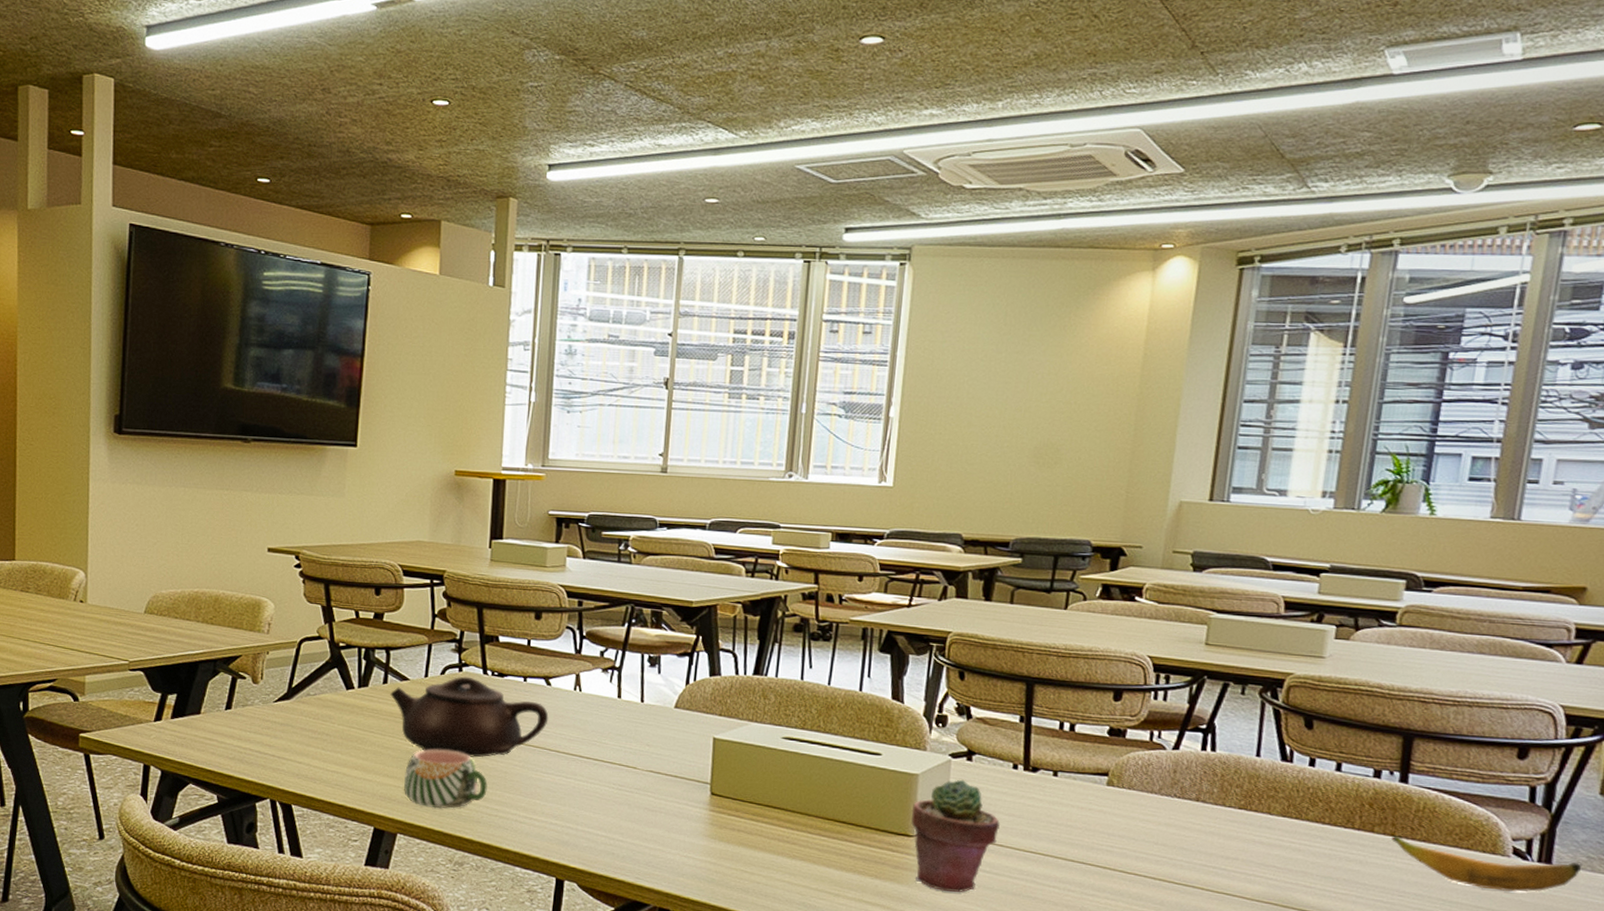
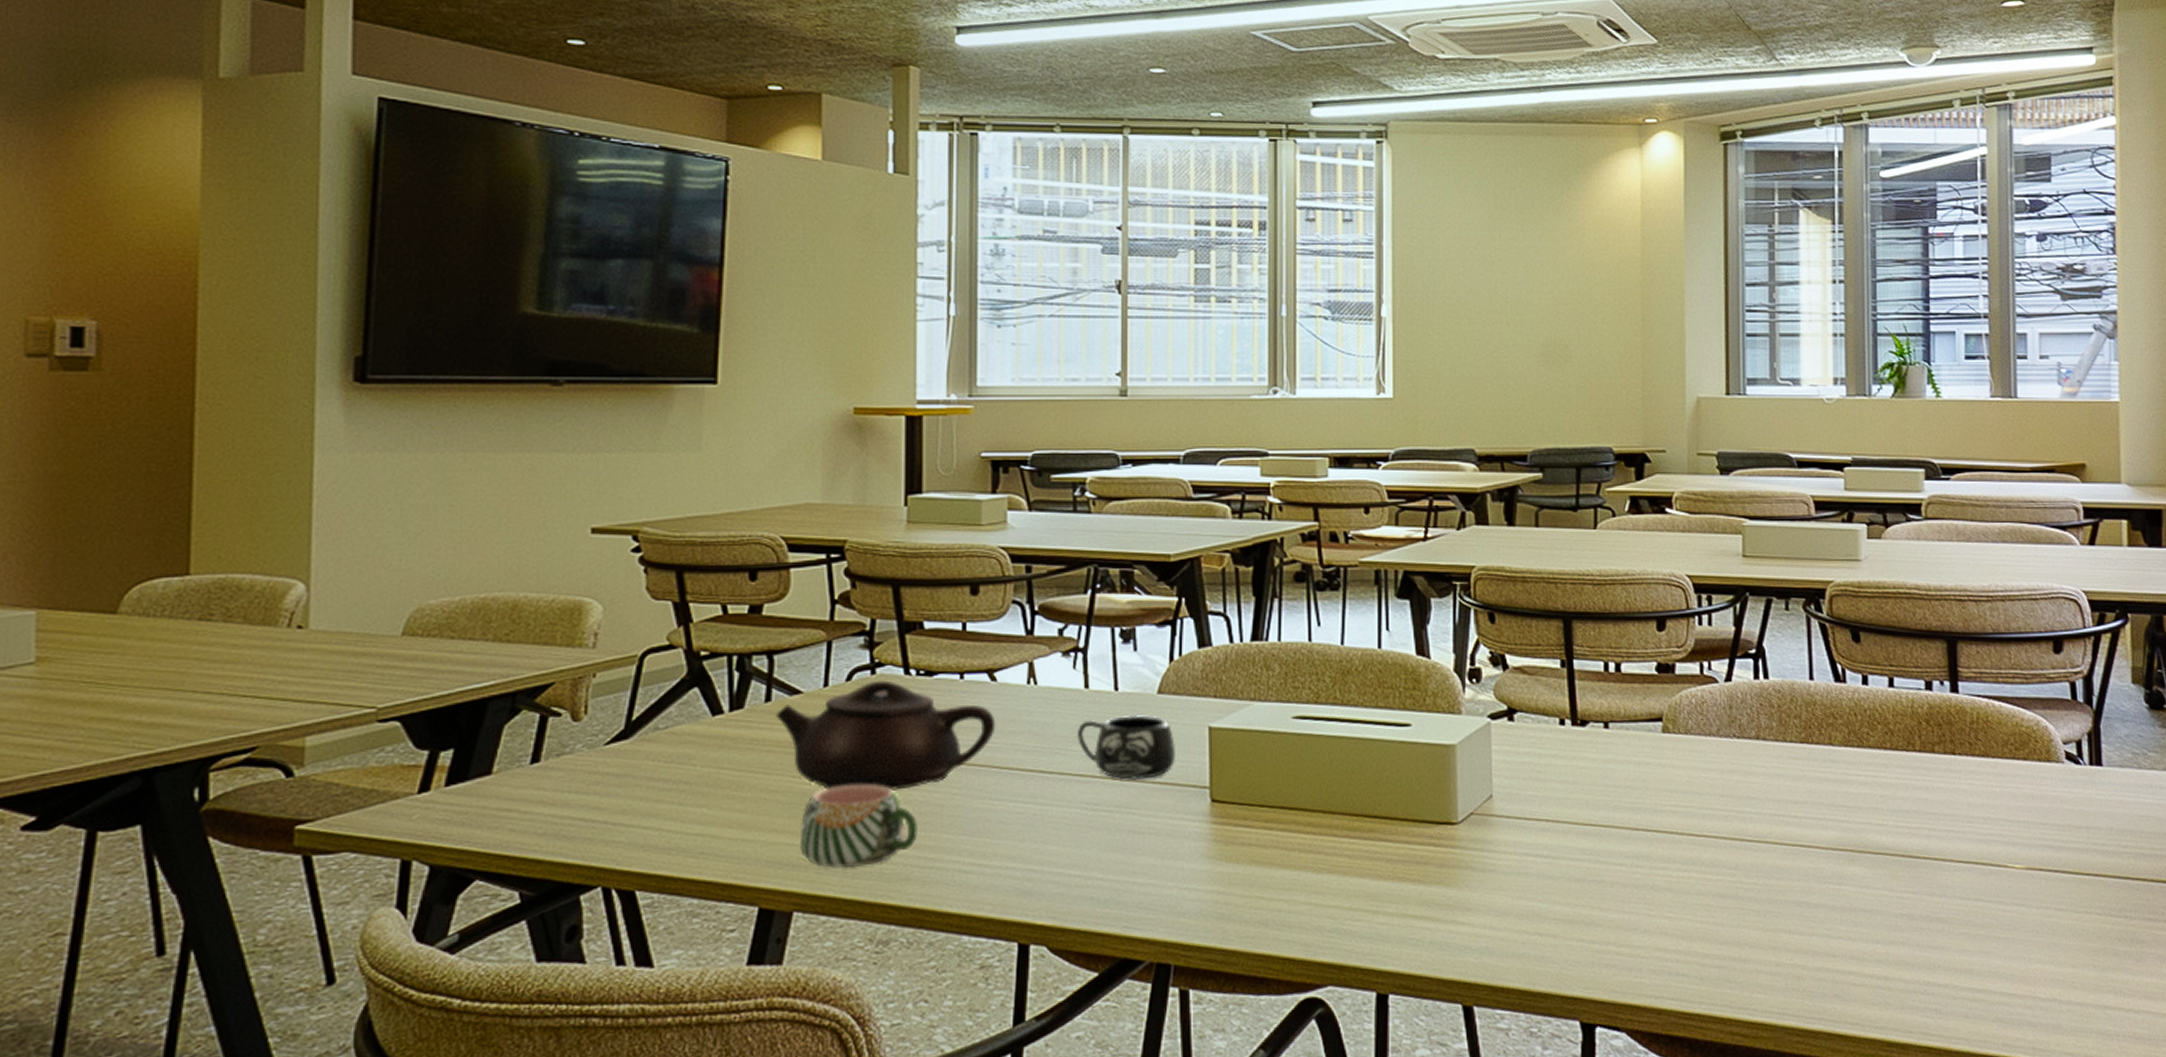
mug: none [609,721,686,772] -> present [1076,714,1175,780]
potted succulent: present [911,779,1001,892] -> none [1452,745,1554,889]
banana: present [1390,836,1583,892] -> none [1951,753,2129,803]

